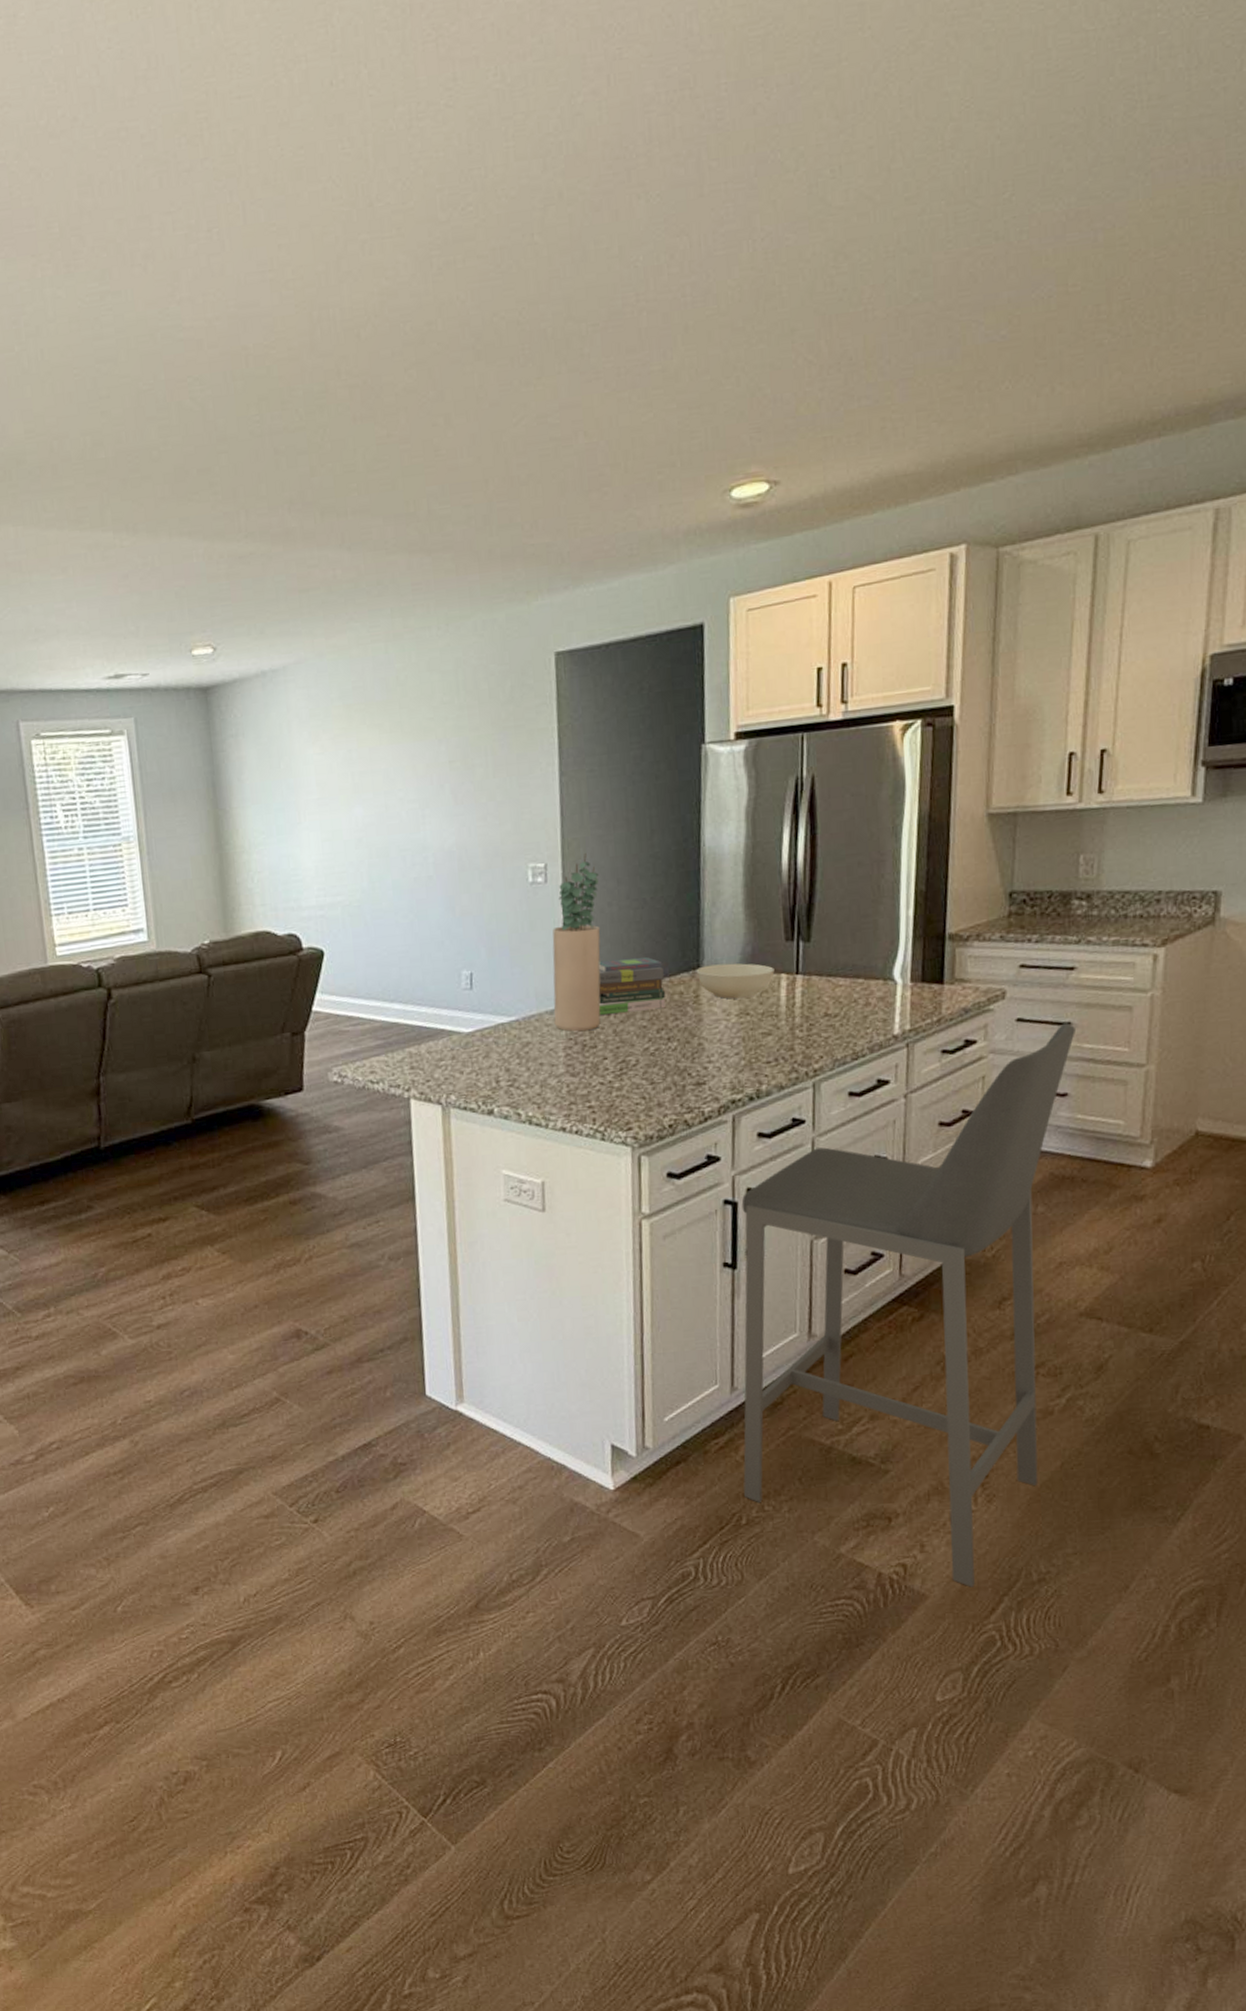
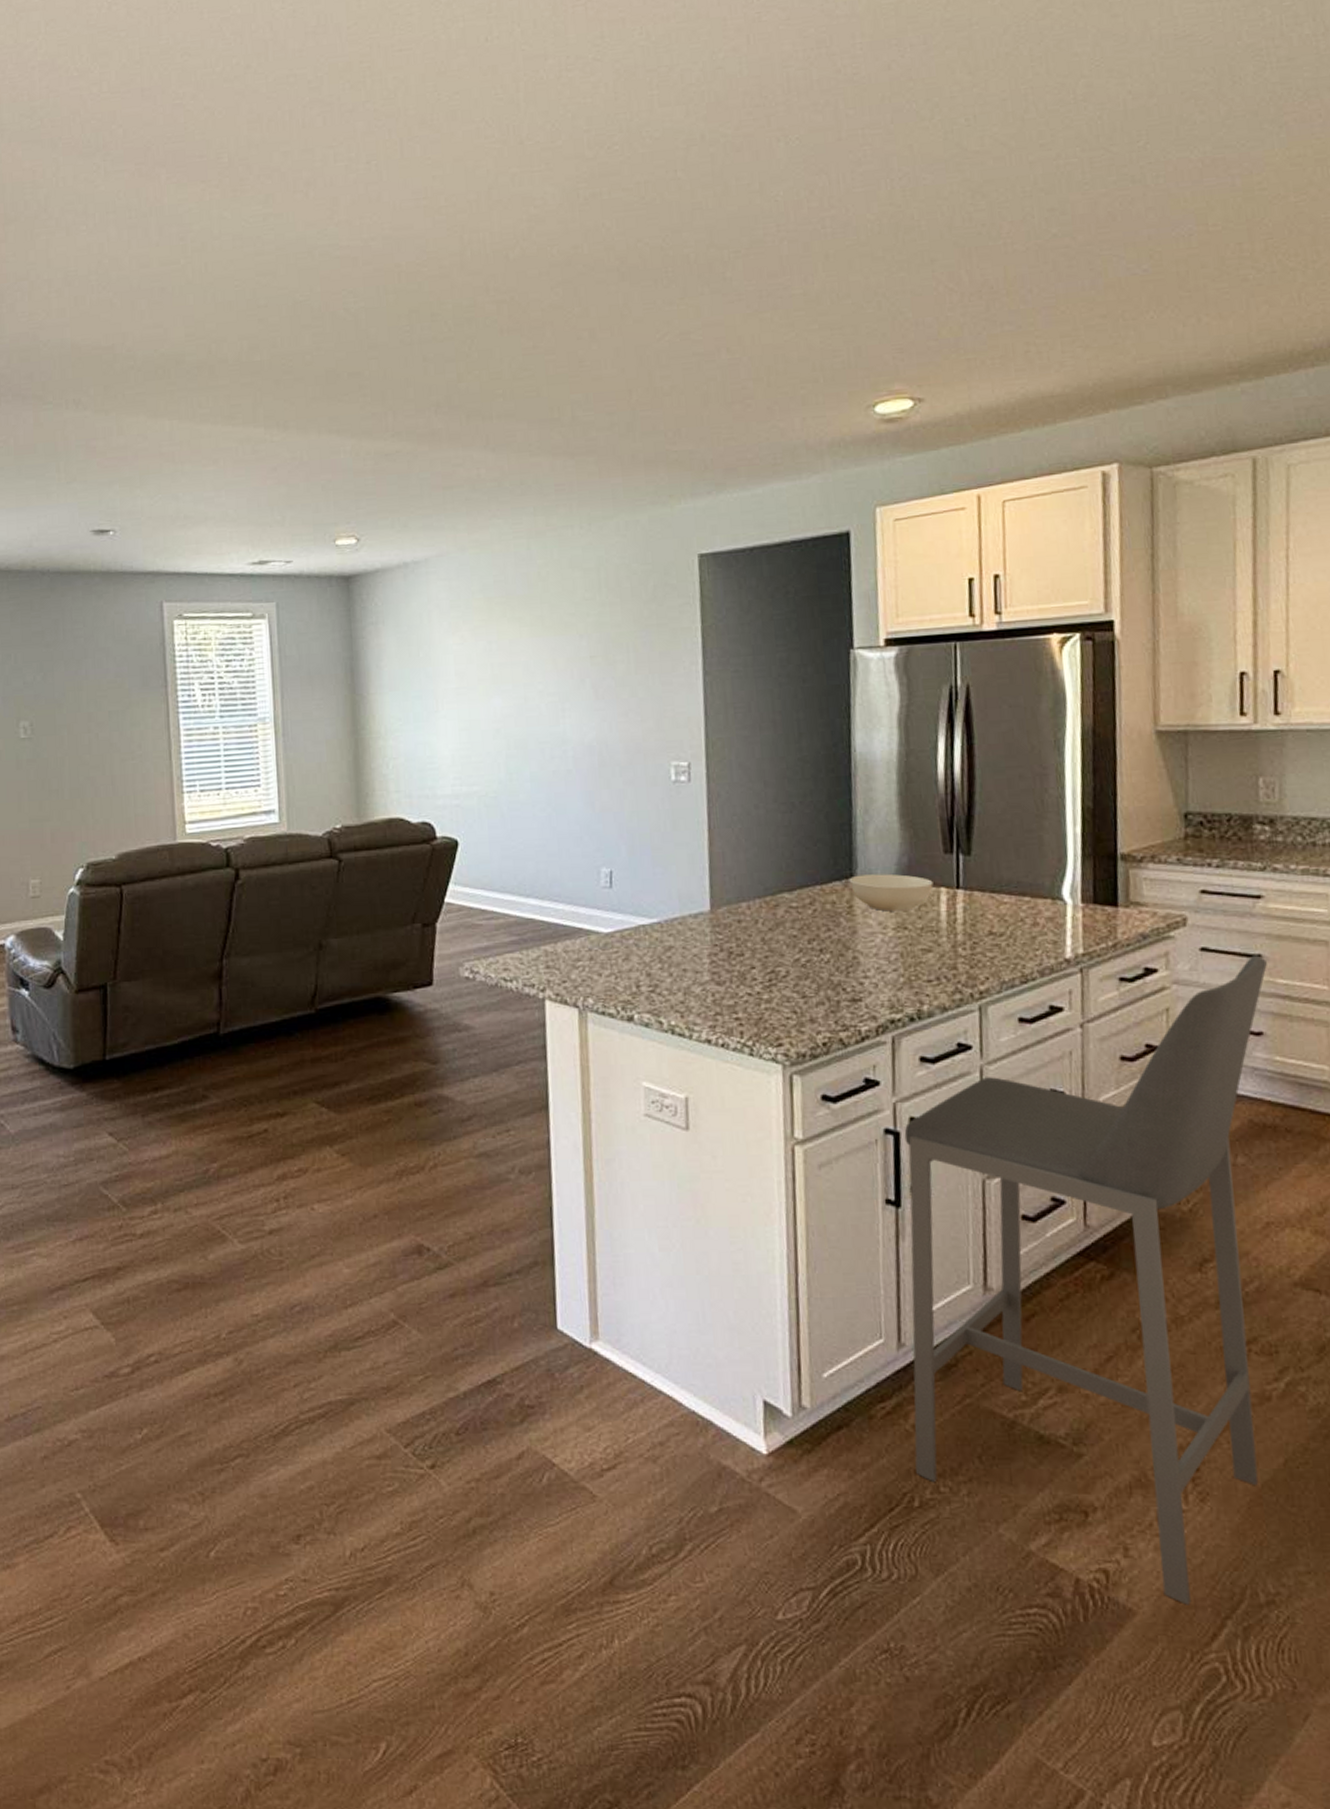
vase: present [552,853,601,1032] -> none [696,754,748,938]
books: present [598,956,666,1015] -> none [745,862,817,921]

